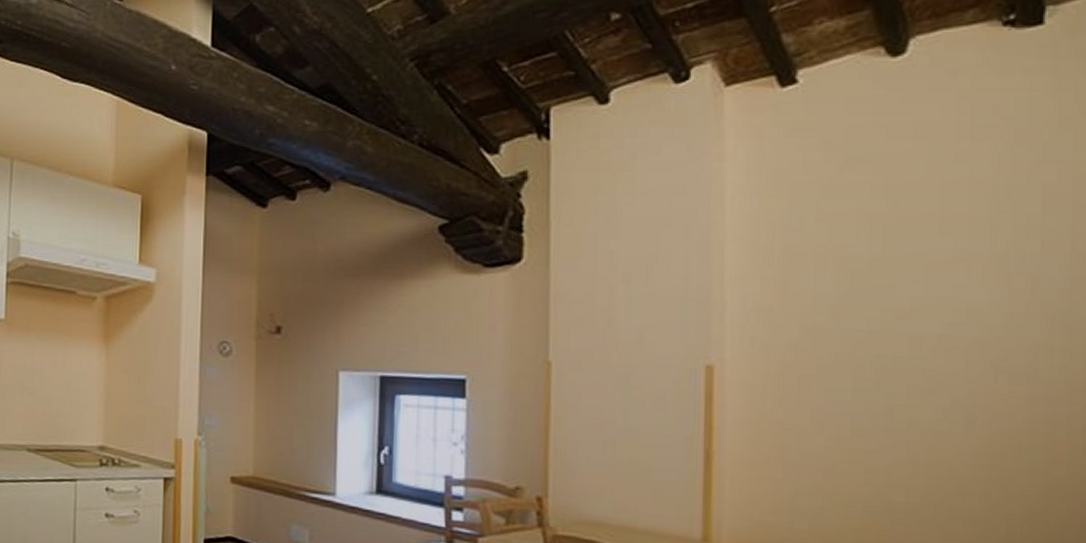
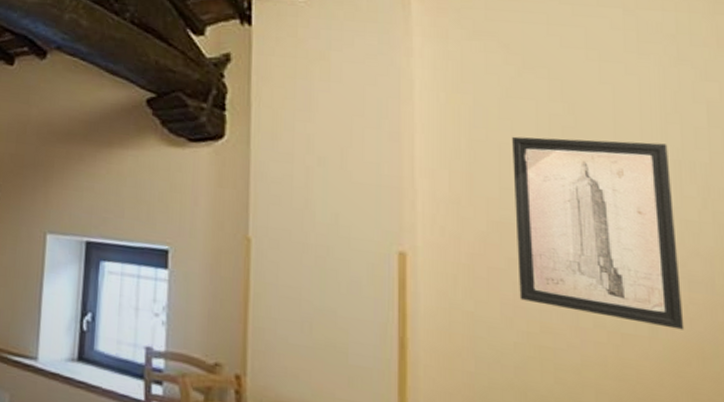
wall art: none [829,234,1002,424] -> present [512,136,685,330]

